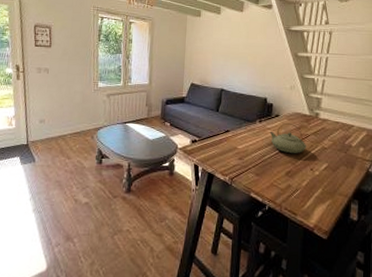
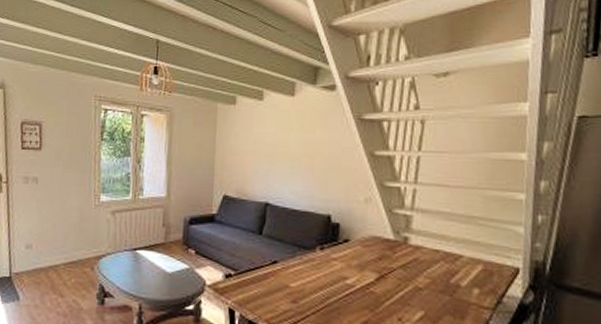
teapot: present [269,122,307,154] -> none [336,250,392,297]

